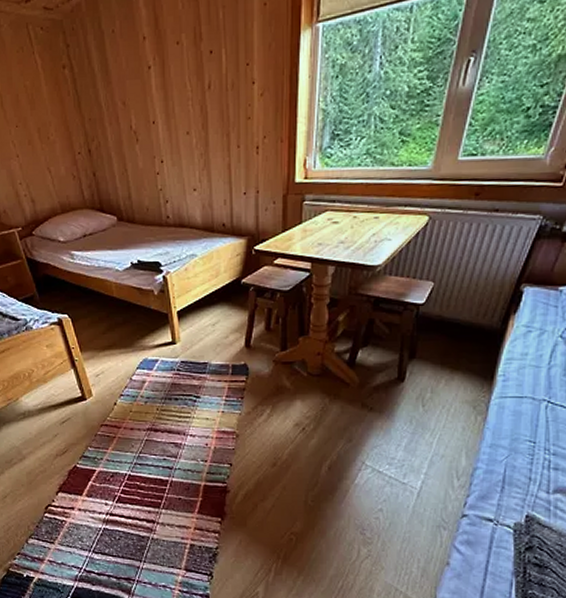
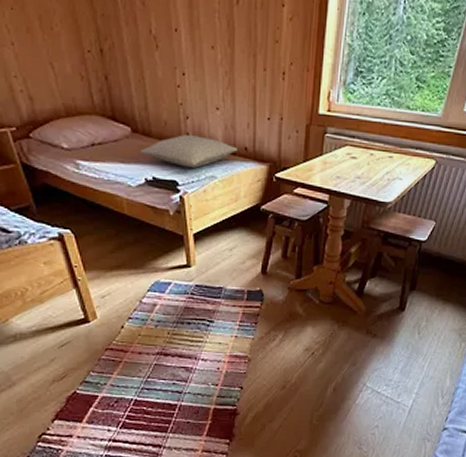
pillow: none [126,216,216,248] -> present [140,134,238,168]

